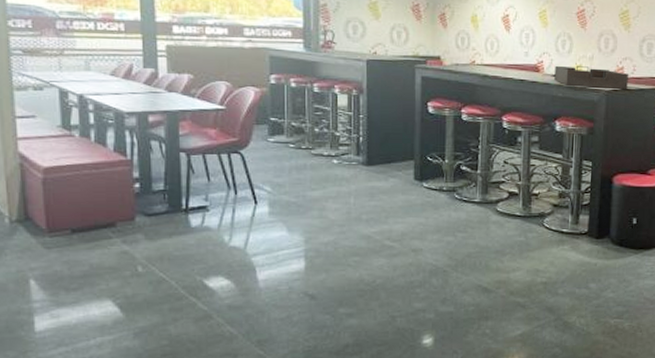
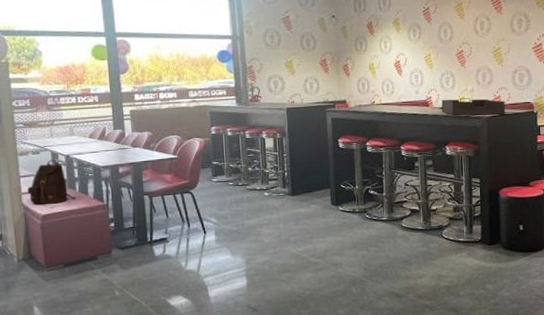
backpack: none [25,99,90,154] -> present [27,159,76,205]

